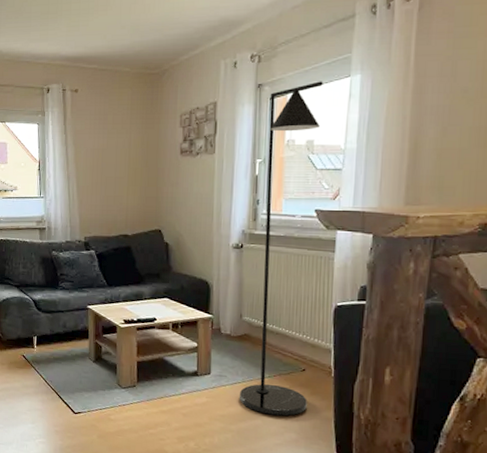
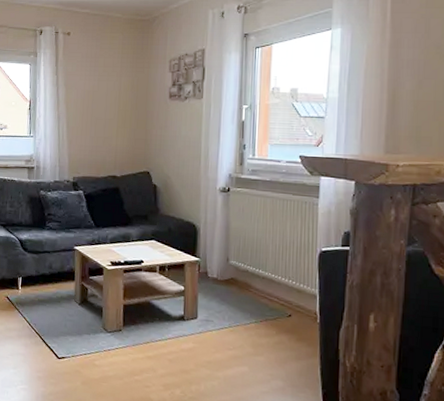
floor lamp: present [240,81,323,417] -> none [226,33,306,363]

